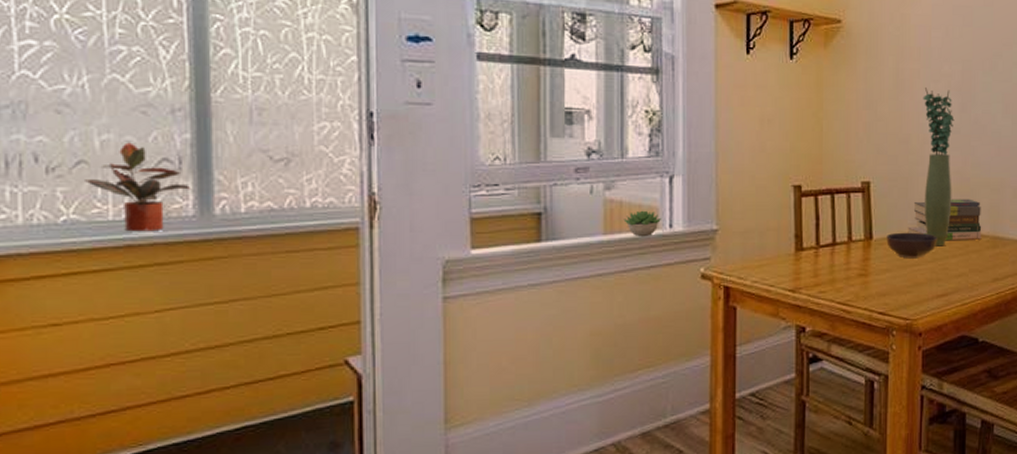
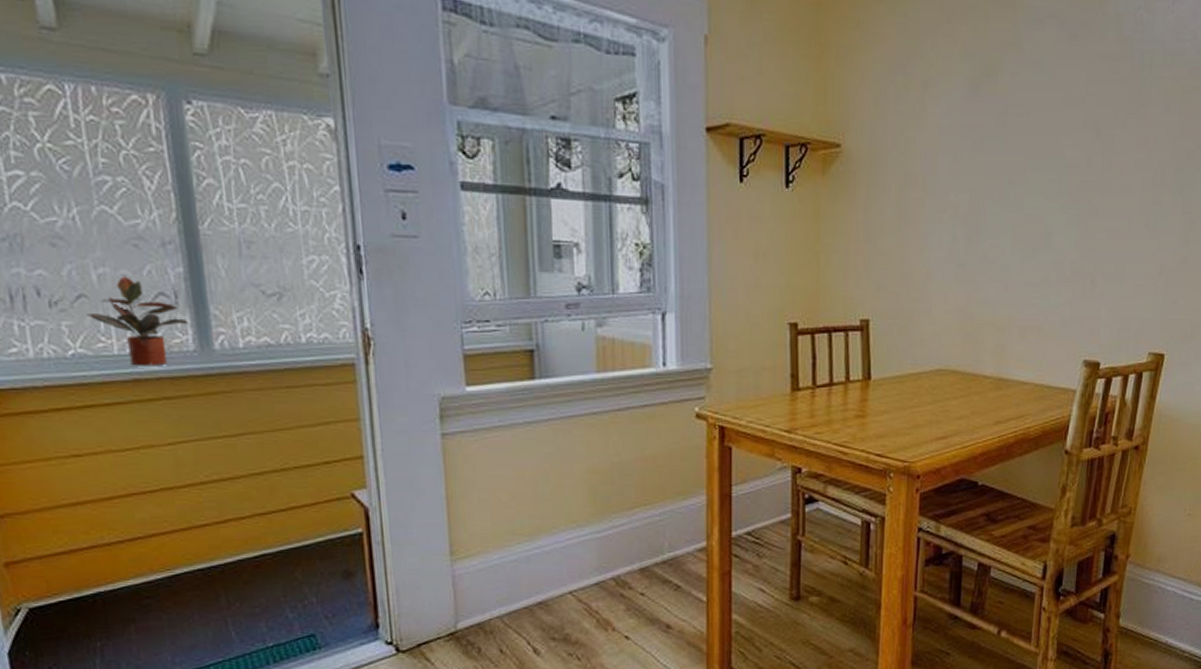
succulent plant: present [623,210,661,237] -> none [616,348,654,376]
bowl: present [886,232,937,259] -> none [885,372,938,400]
books: present [908,198,982,241] -> none [907,338,986,382]
vase: present [923,88,955,246] -> none [925,218,960,388]

